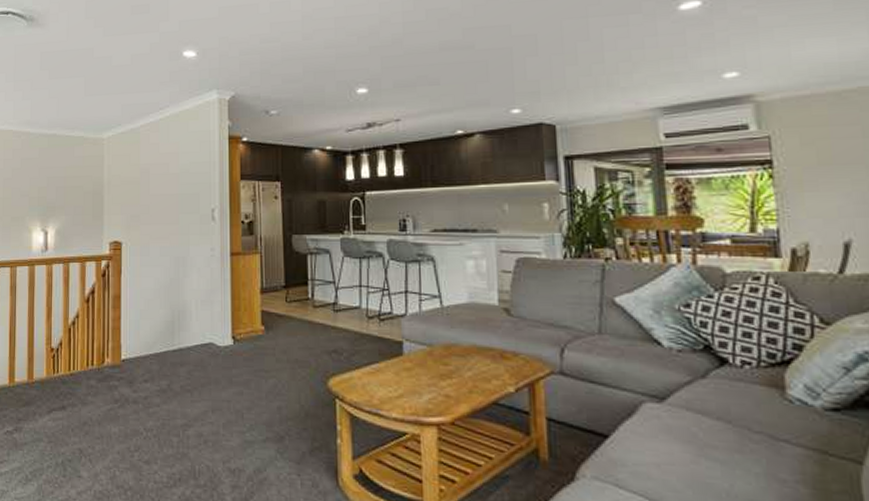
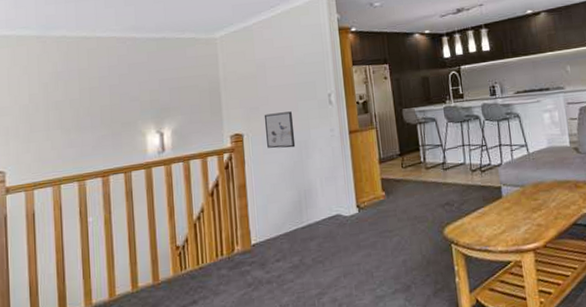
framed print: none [144,224,173,263] -> present [264,111,296,149]

